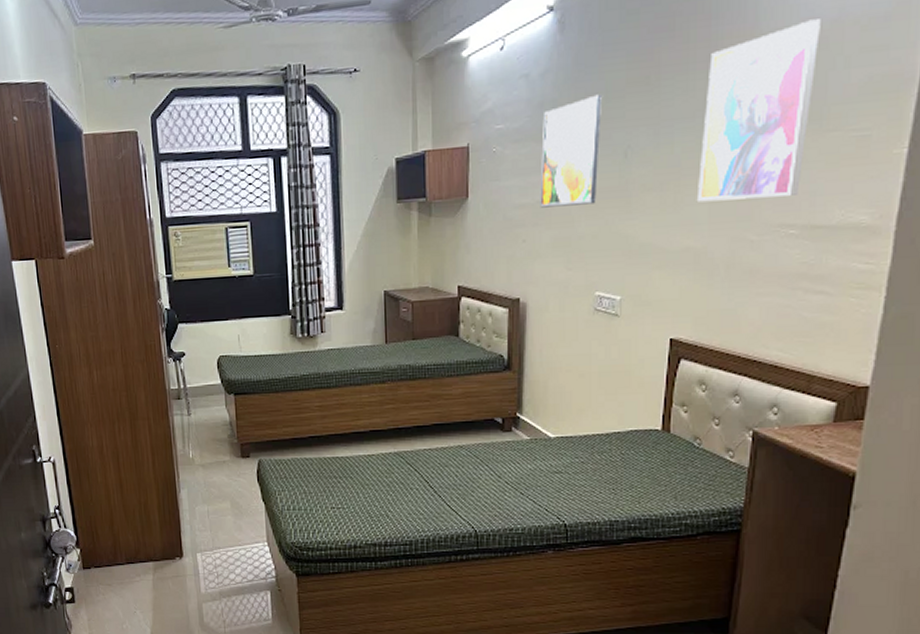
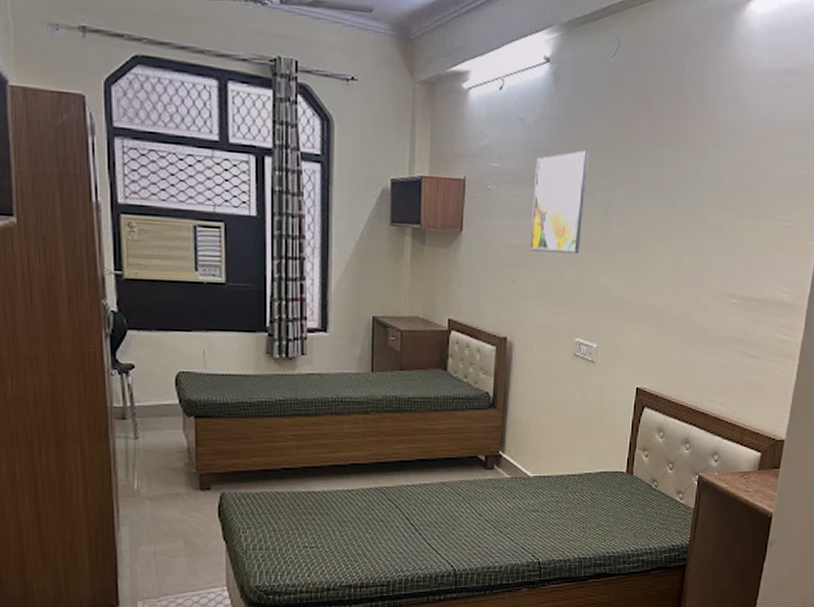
wall art: present [696,19,821,202] -> none [662,119,762,269]

